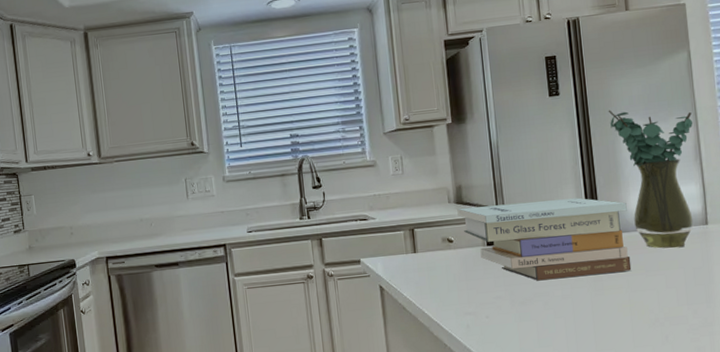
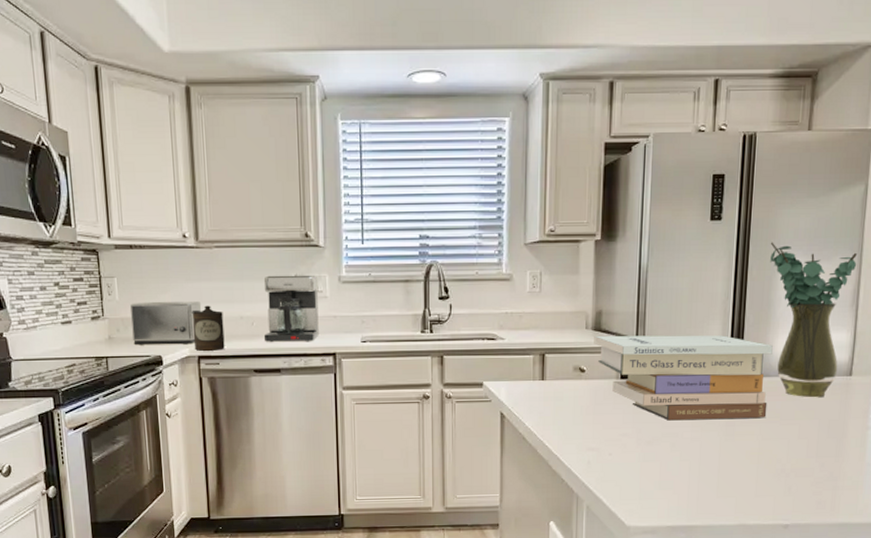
toaster: none [46,209,107,252] -> present [130,301,202,346]
canister: none [98,212,129,253] -> present [192,305,225,351]
coffee maker: none [158,177,210,240] -> present [263,274,319,343]

